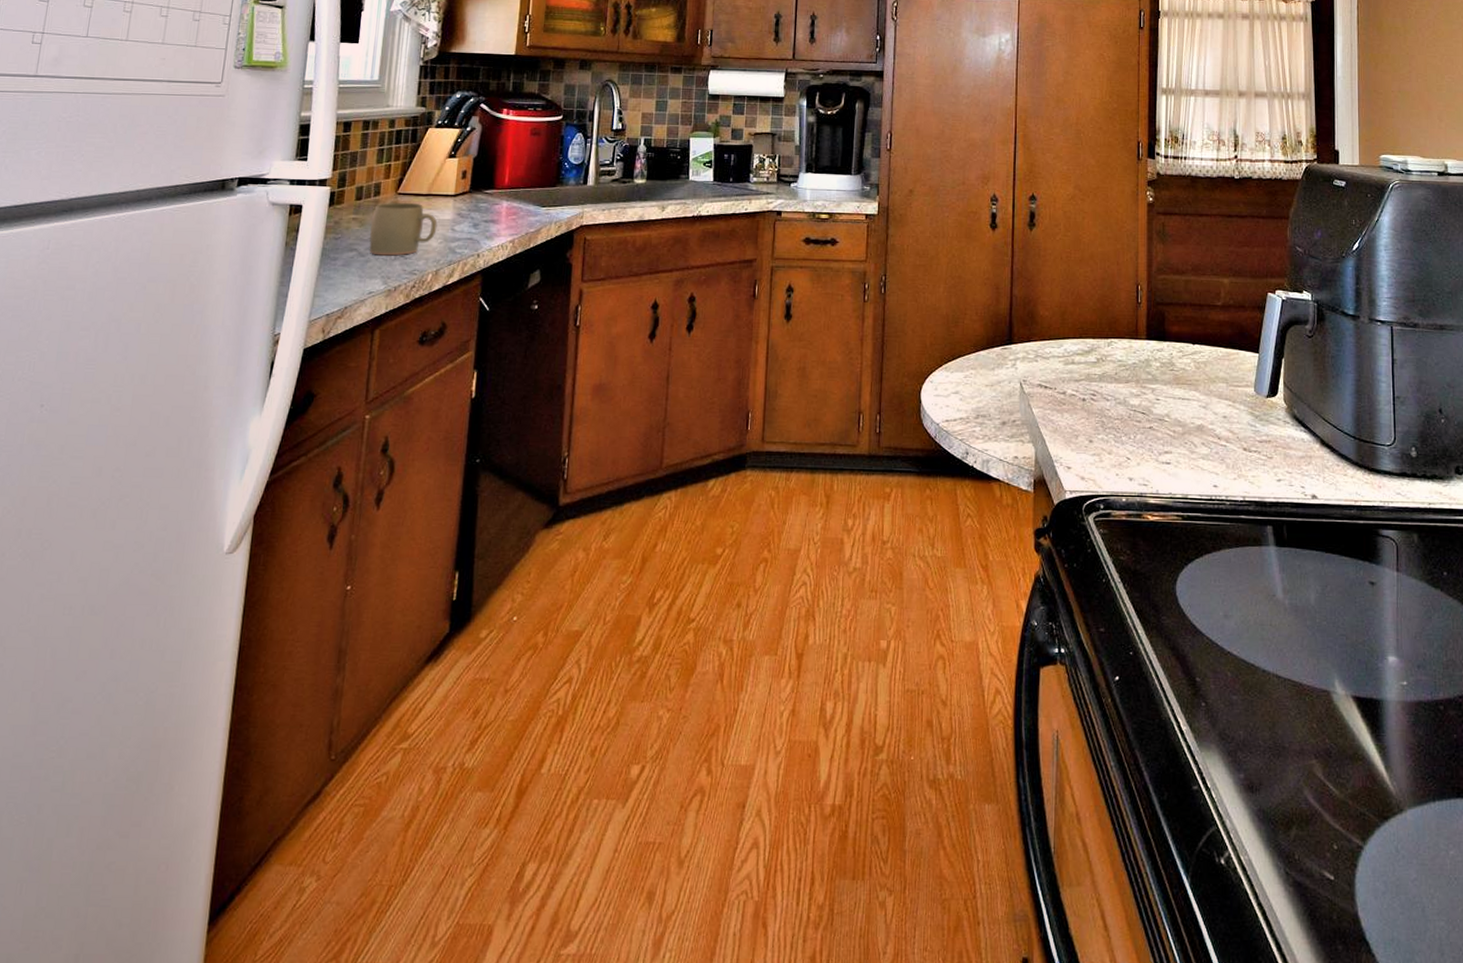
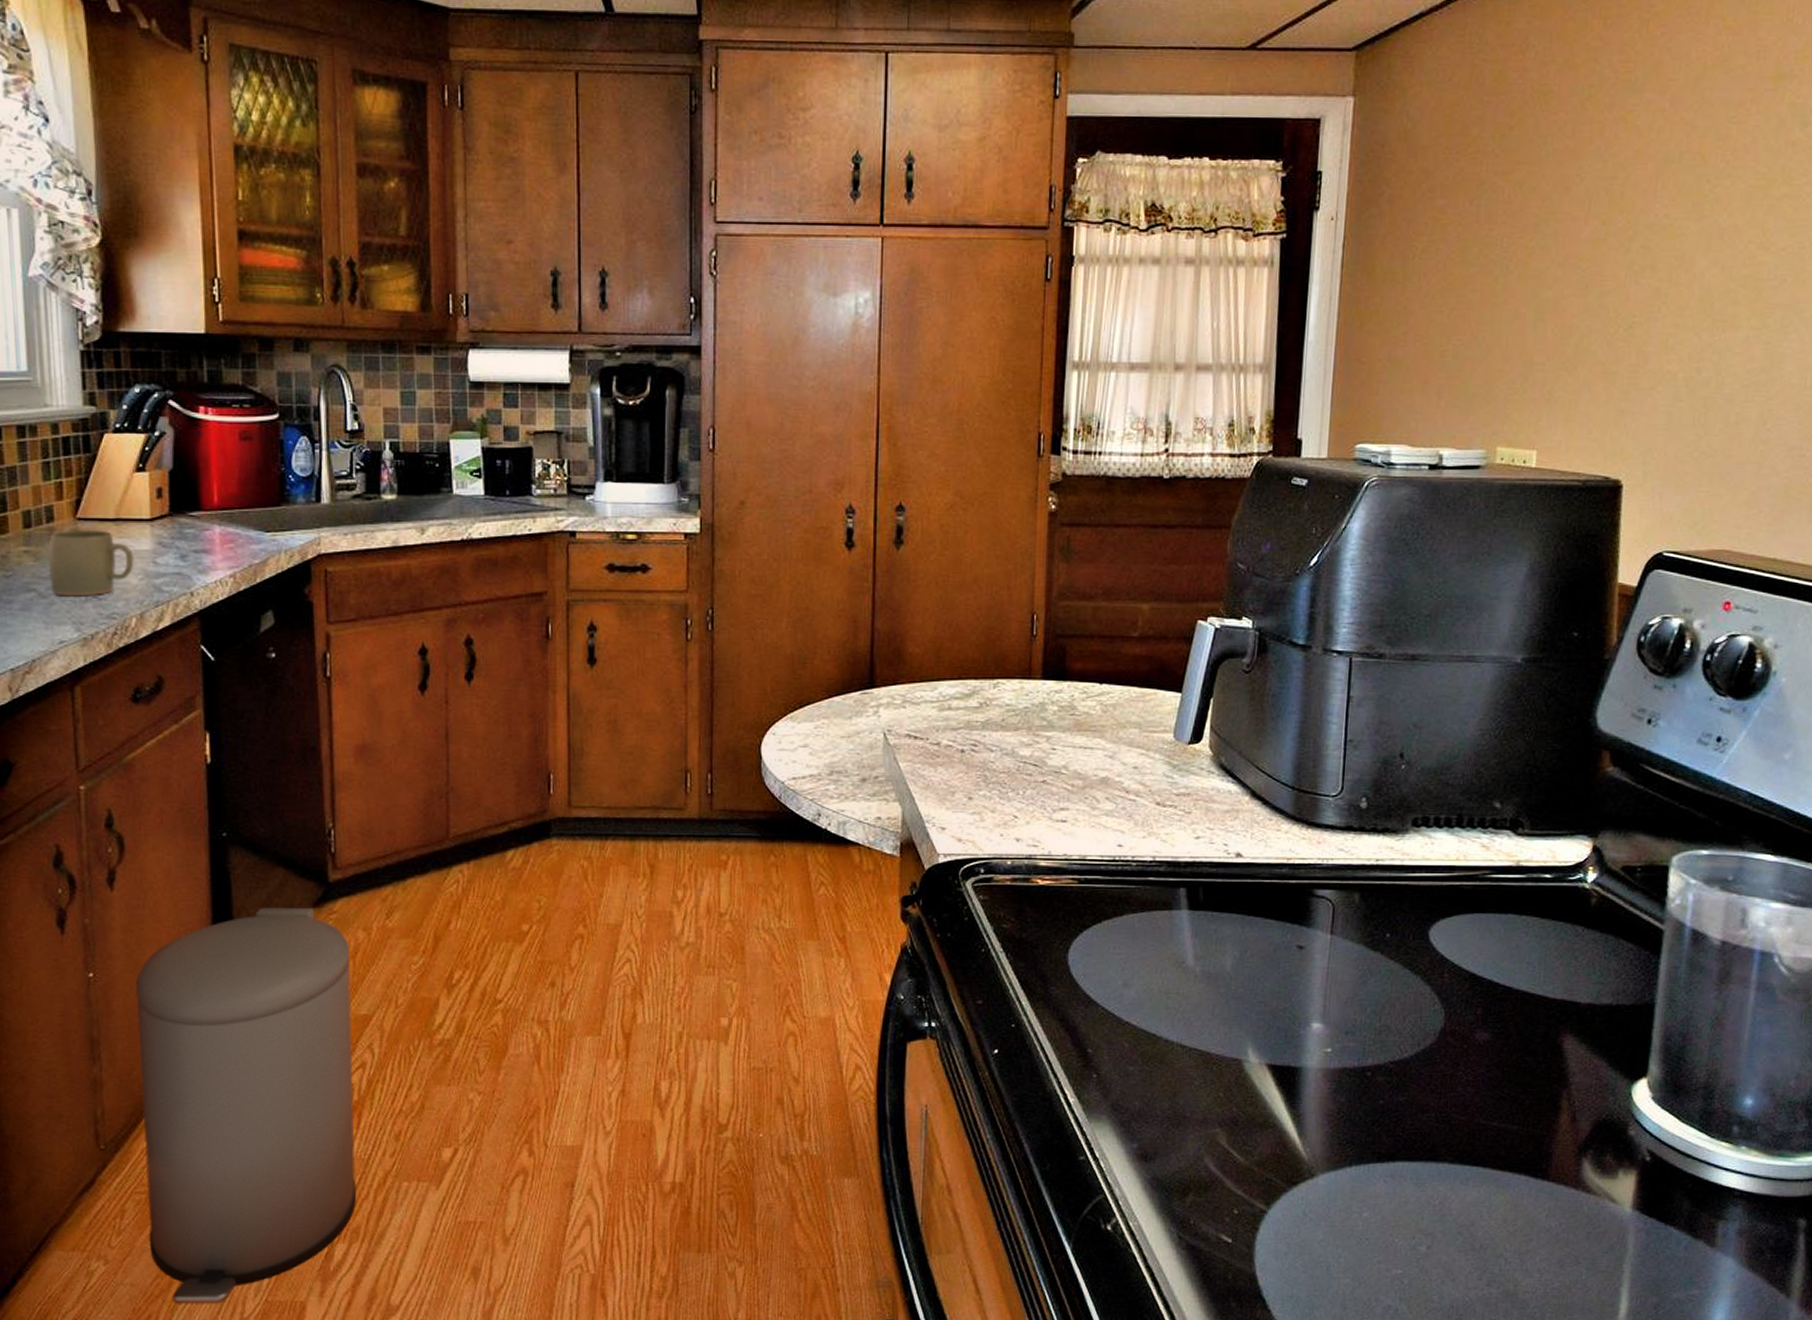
pedal bin: none [360,527,570,926] -> present [135,907,357,1304]

